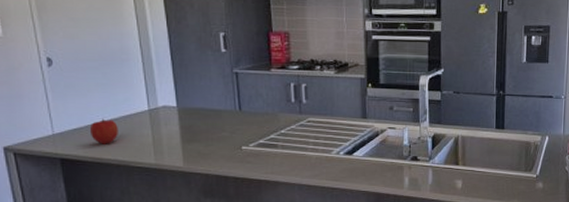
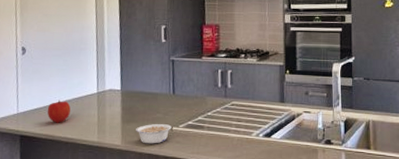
legume: none [199,143,241,165] -> present [136,124,172,144]

